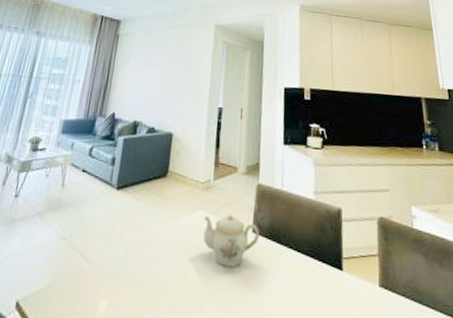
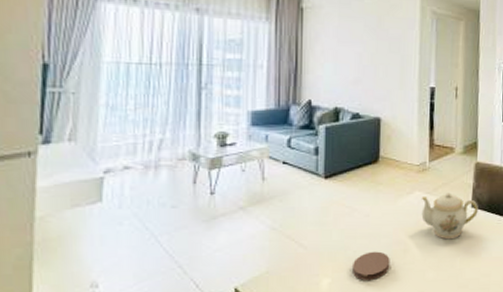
coaster: none [130,273,169,307] -> present [353,251,390,280]

